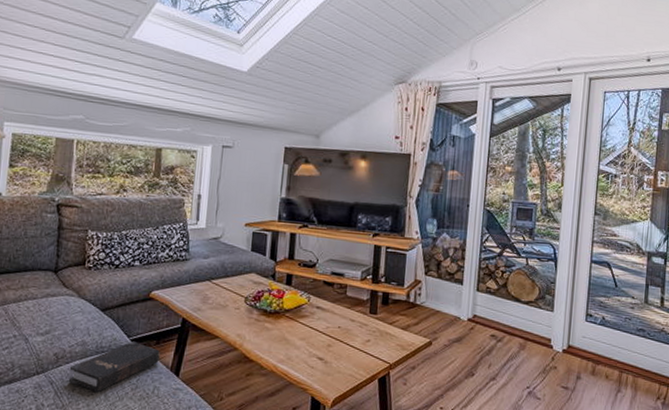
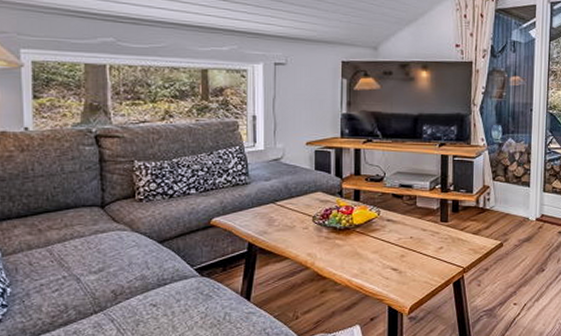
hardback book: present [68,342,160,393] -> none [130,271,228,325]

